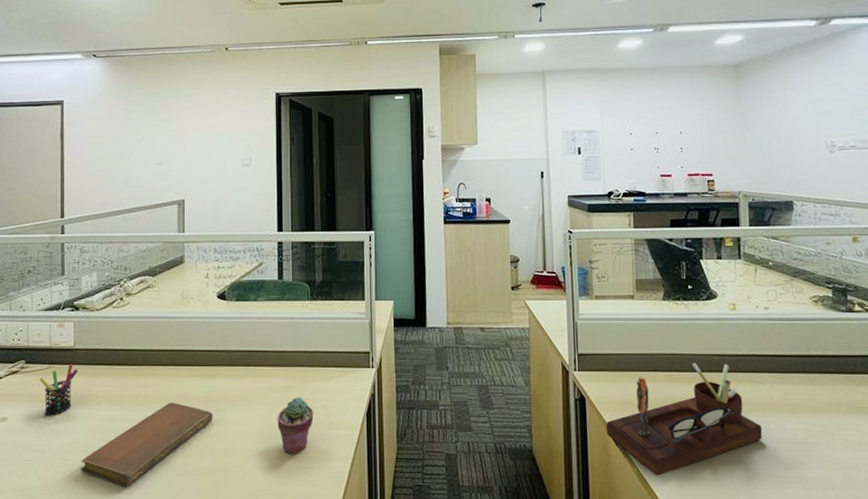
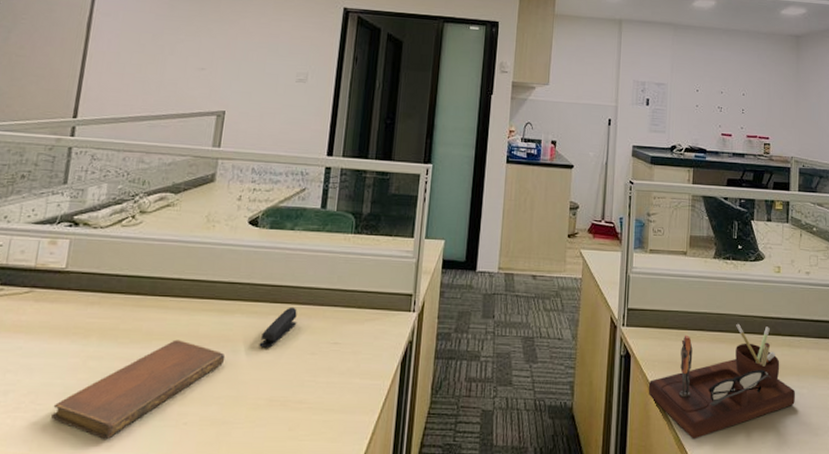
pen holder: present [39,364,78,416] -> none [14,289,66,350]
stapler: none [240,369,270,406] -> present [259,307,297,348]
potted succulent: present [277,397,314,455] -> none [299,341,343,406]

